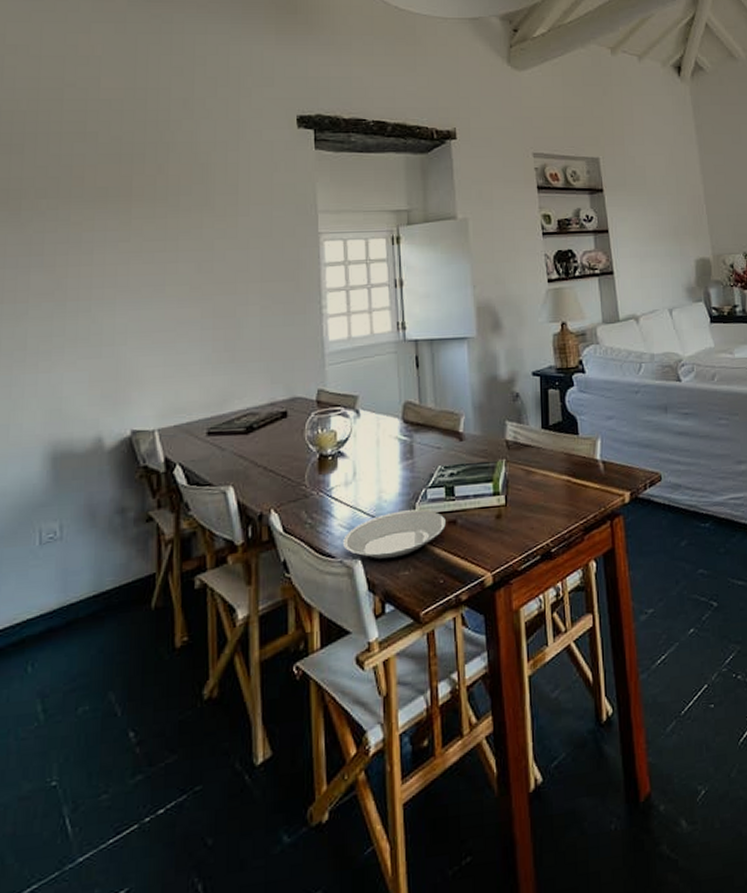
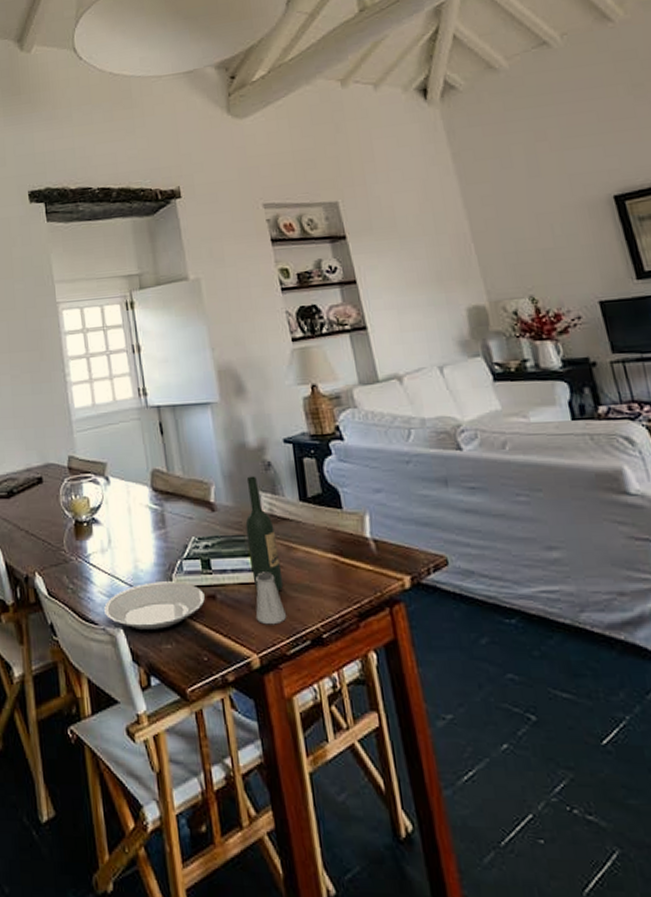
wine bottle: none [490,406,521,513] -> present [245,476,284,592]
saltshaker: none [492,495,521,545] -> present [255,572,287,625]

